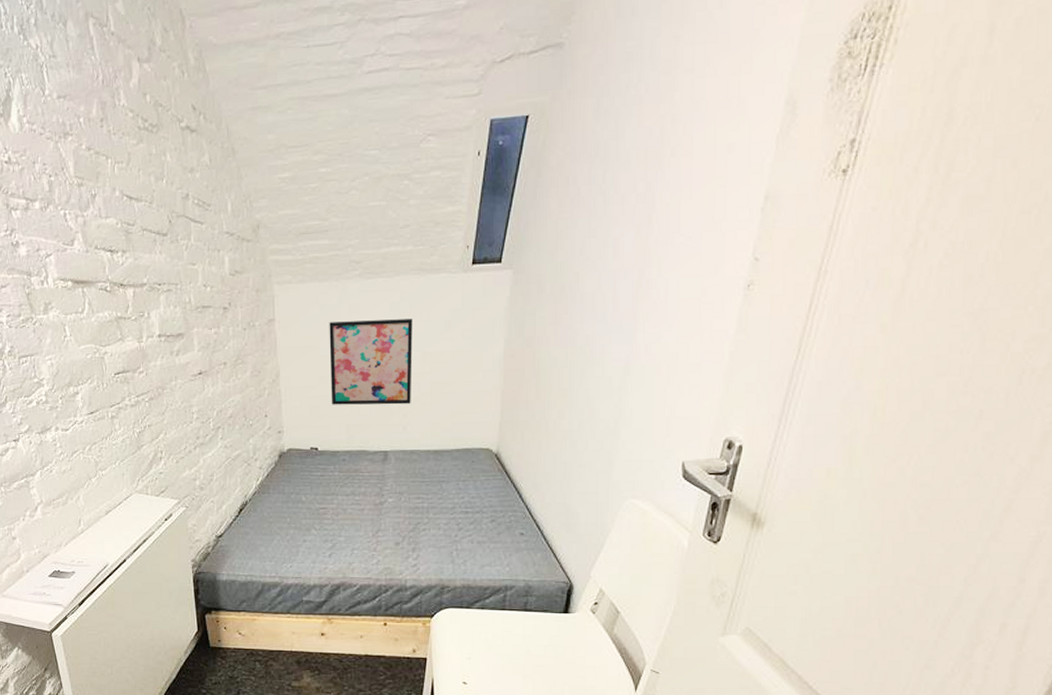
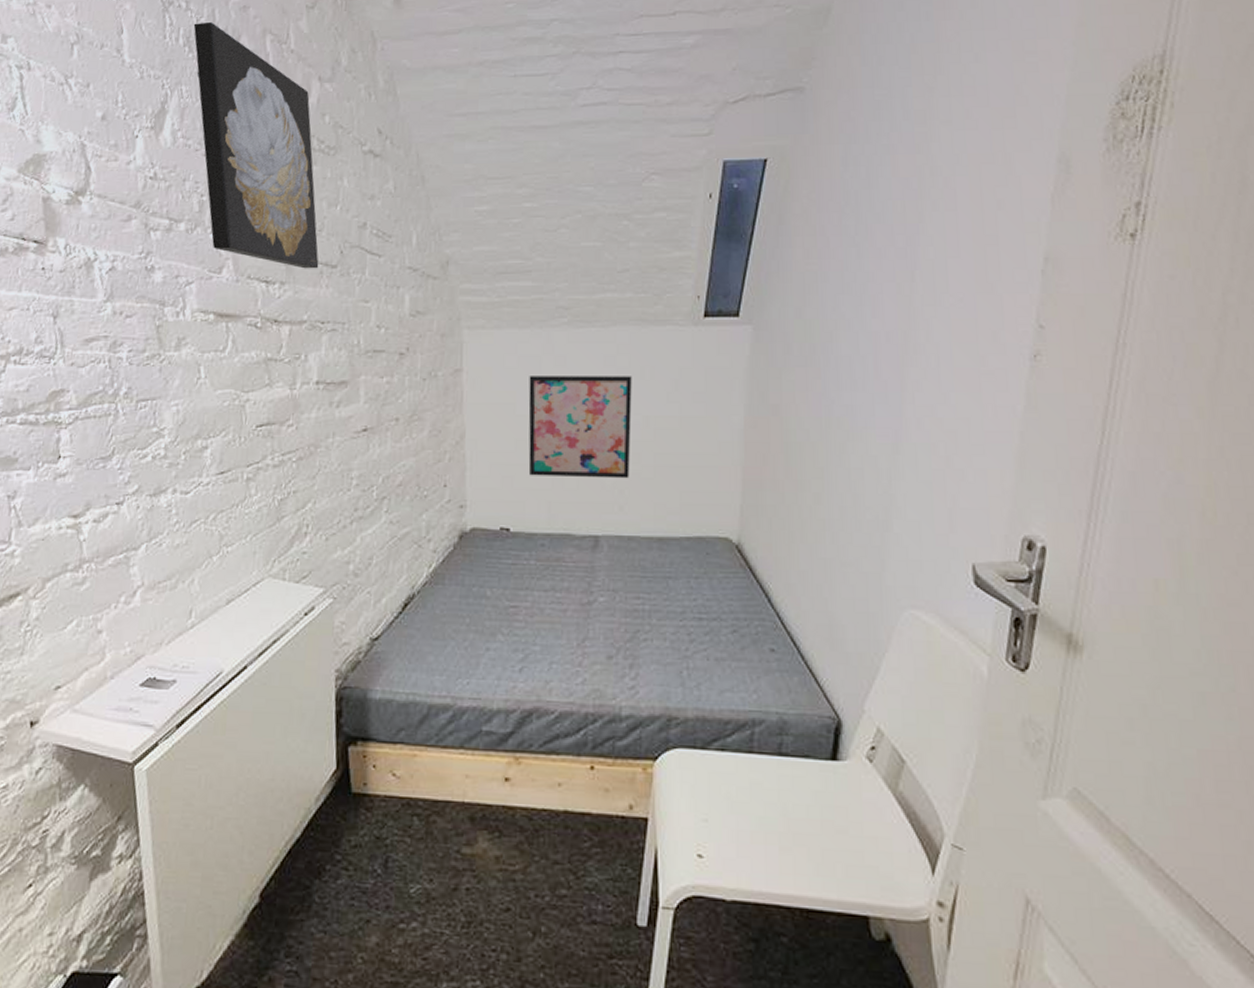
wall art: none [25,8,152,238] -> present [193,21,319,269]

